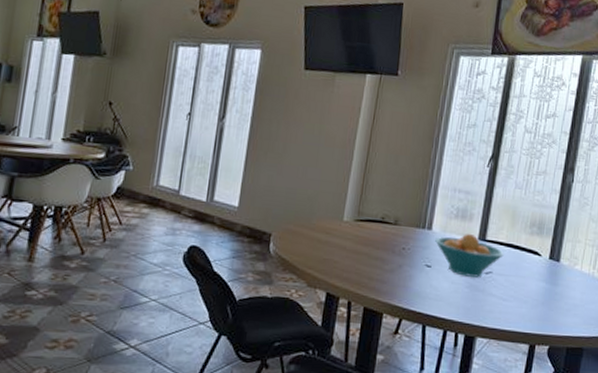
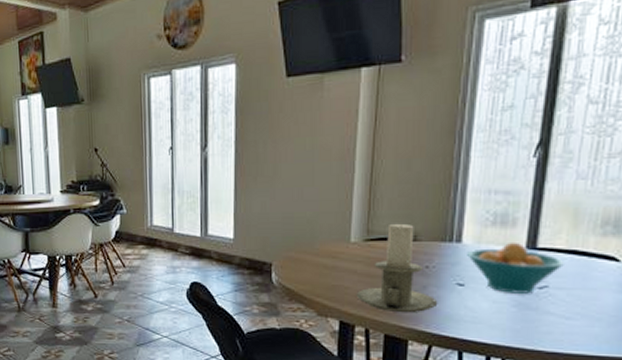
candle holder: none [343,209,410,289] -> present [356,224,438,313]

